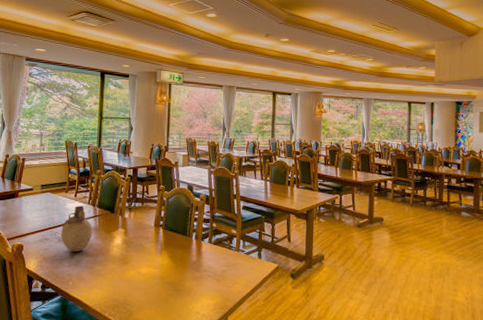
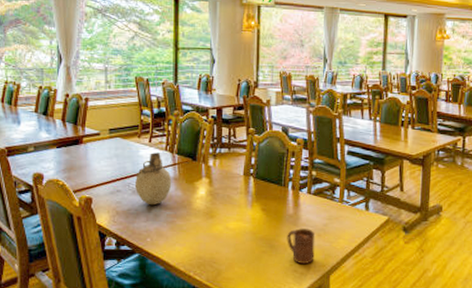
cup: none [190,274,215,306] -> present [287,228,315,264]

